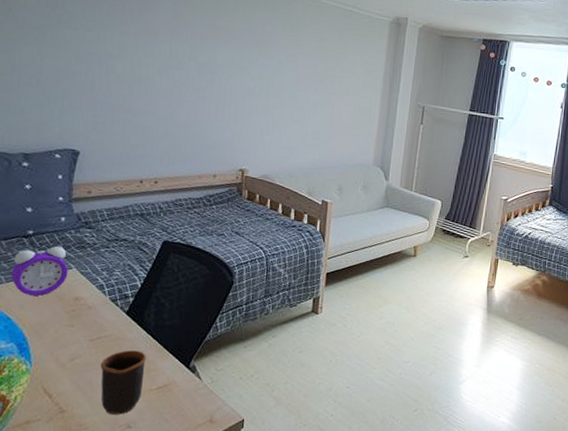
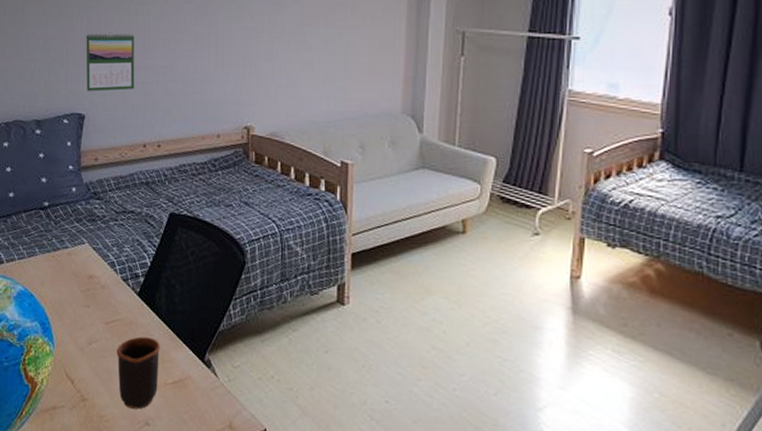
alarm clock: present [11,246,68,296] -> none [32,218,81,272]
calendar: none [82,77,137,131] -> present [86,32,135,92]

